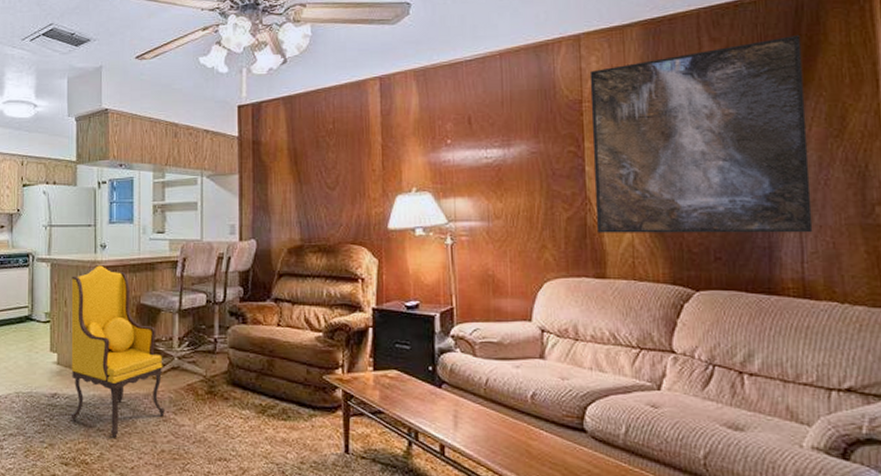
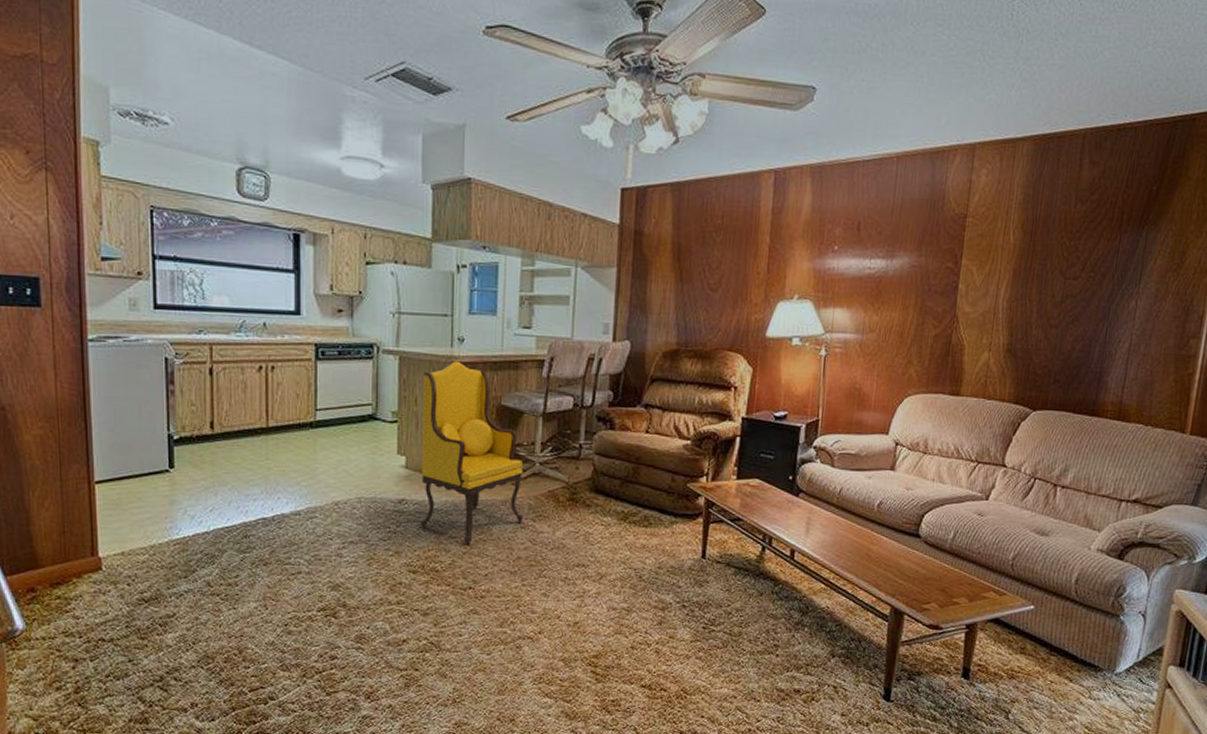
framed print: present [589,35,813,233] -> none [959,166,1167,361]

